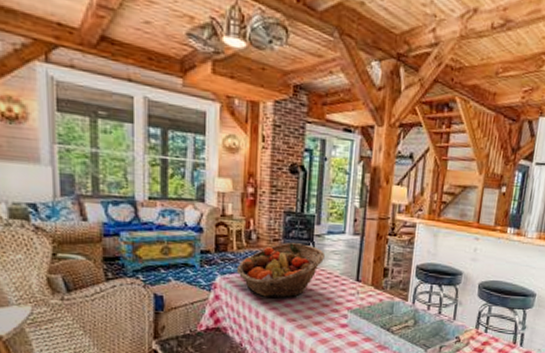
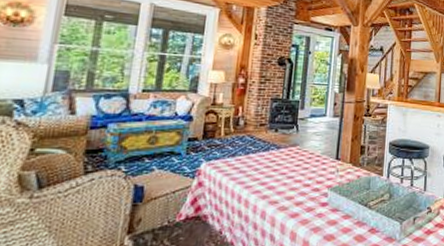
fruit basket: present [236,242,325,298] -> none [222,127,307,180]

